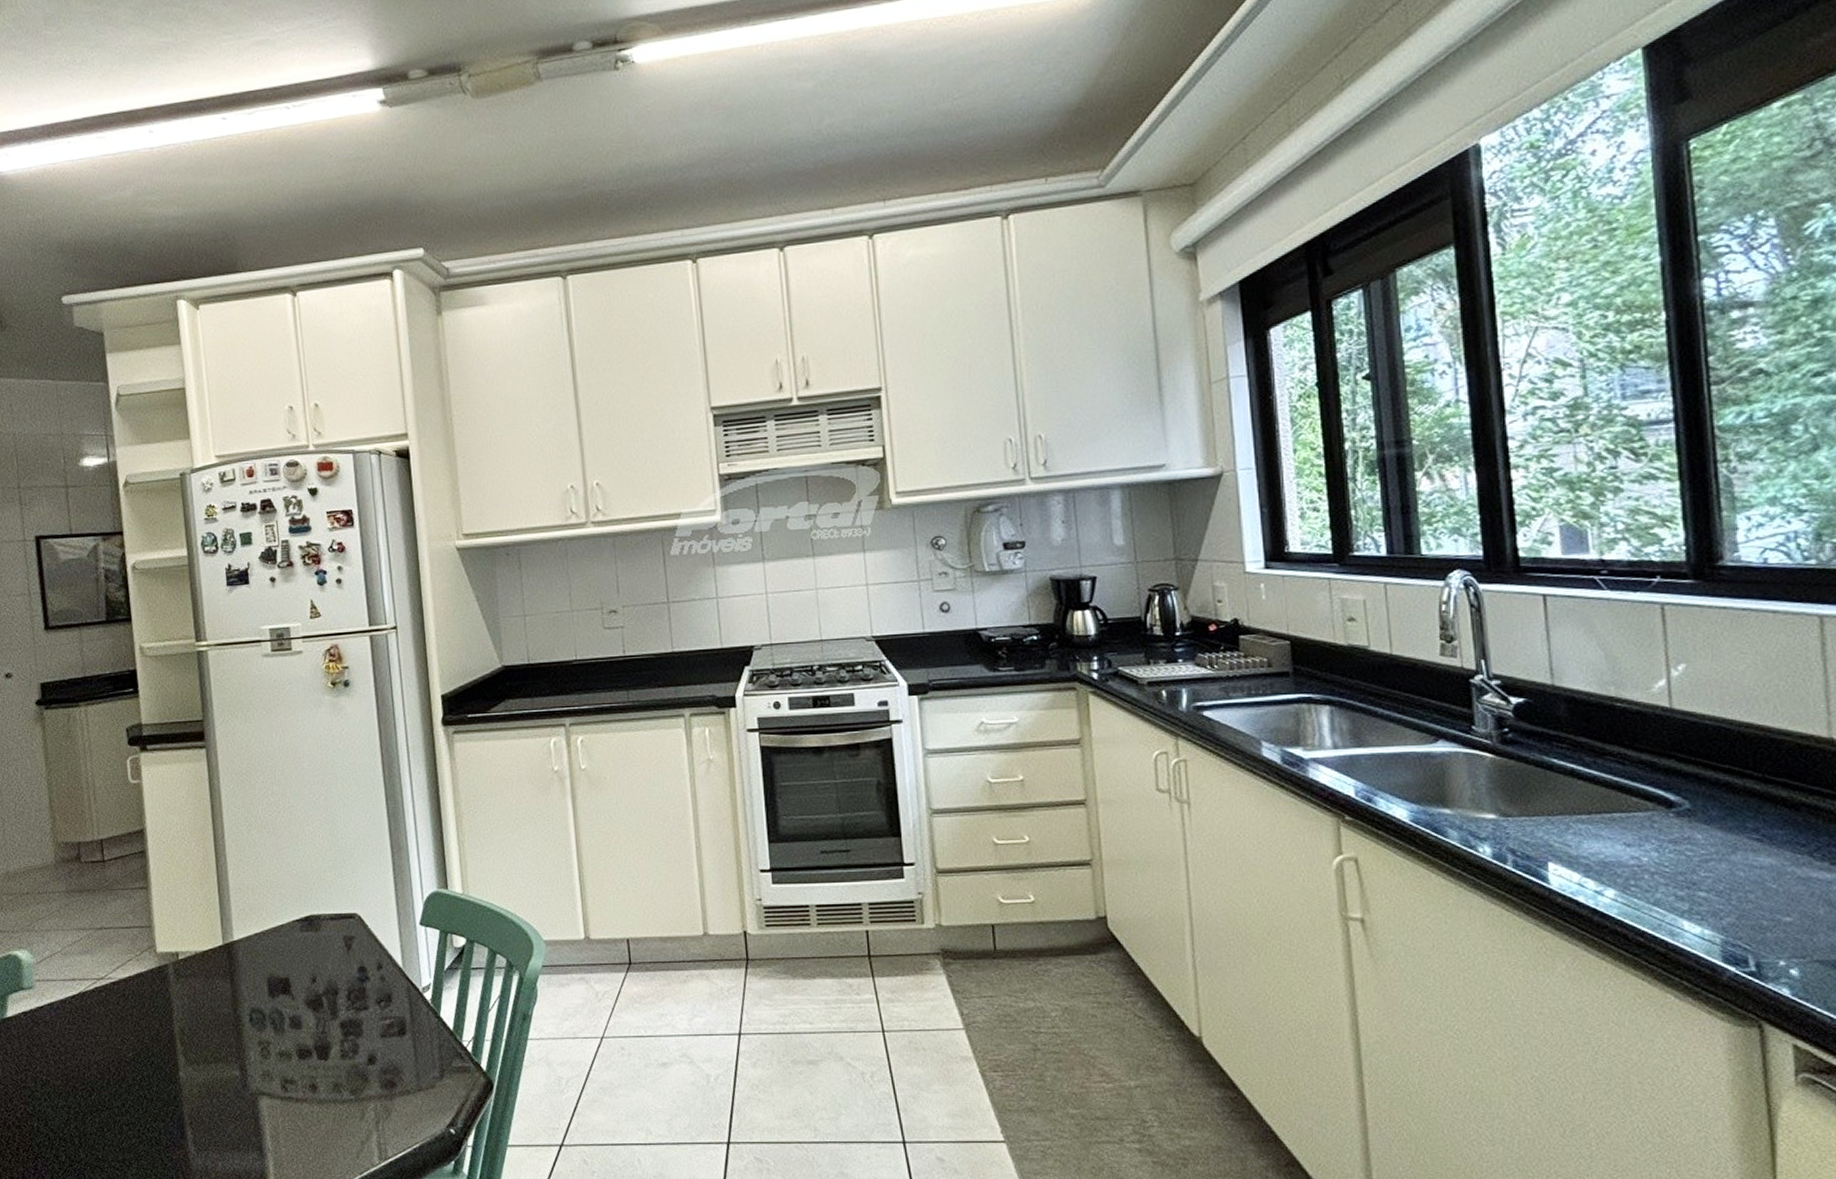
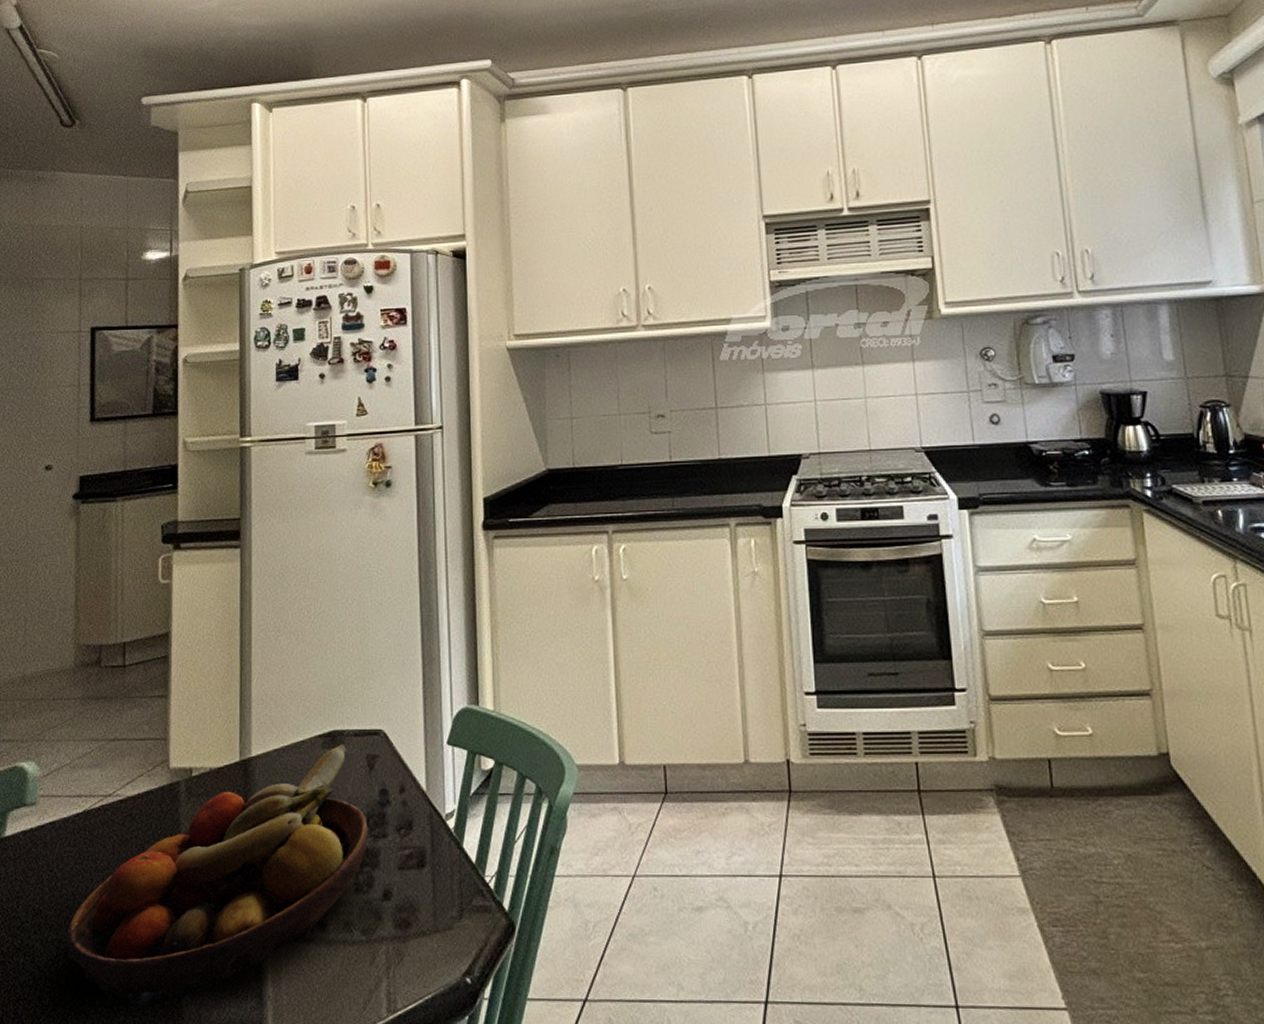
fruit bowl: none [75,927,350,1160] -> present [66,743,368,1006]

